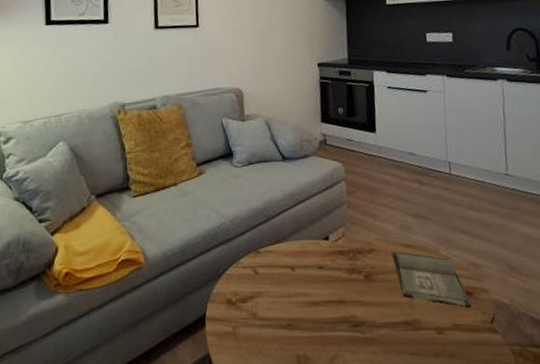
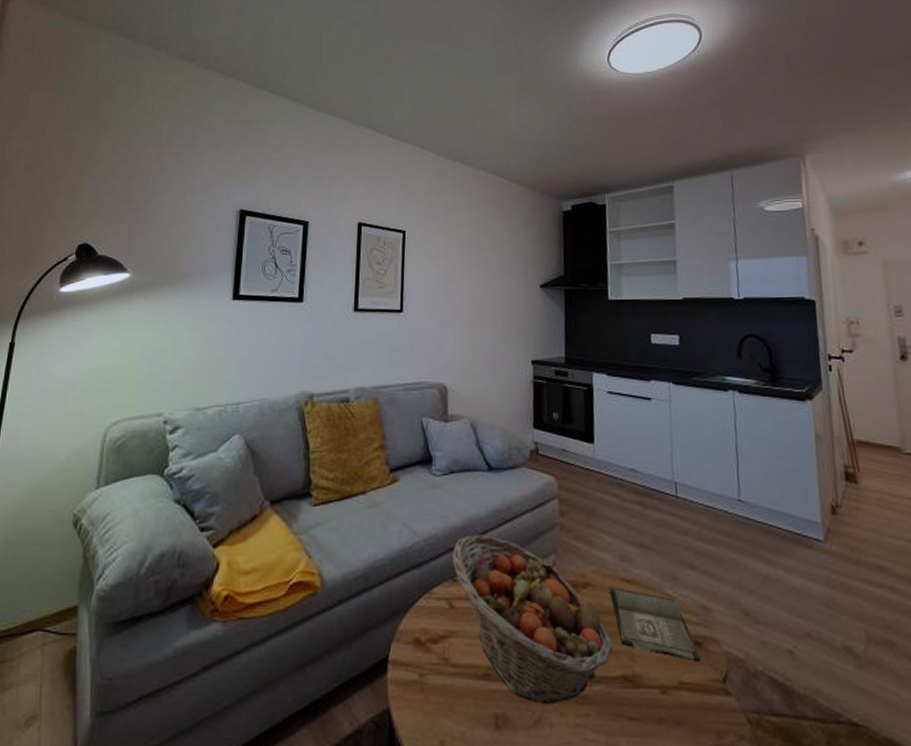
fruit basket: none [254,214,396,346] -> present [452,535,613,705]

